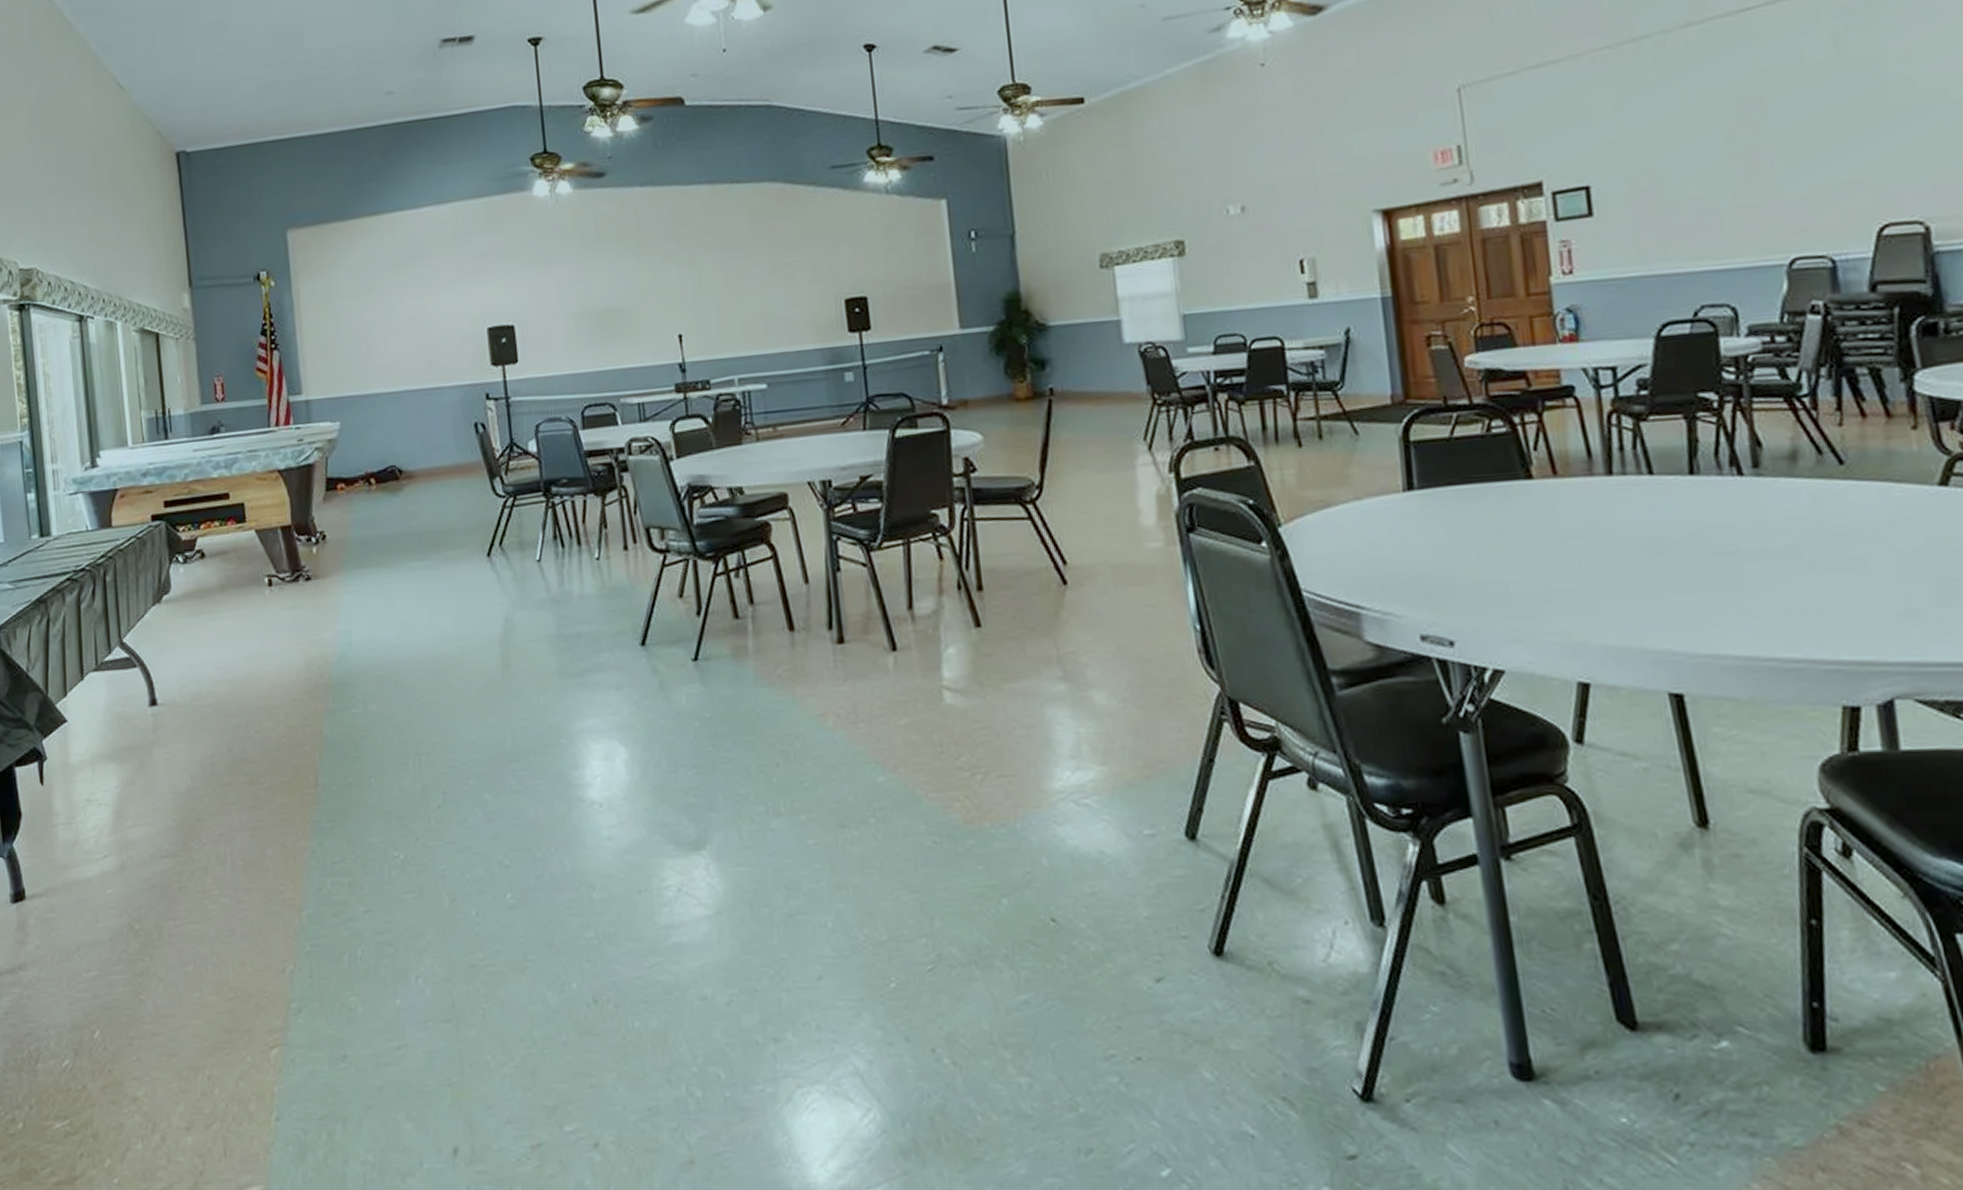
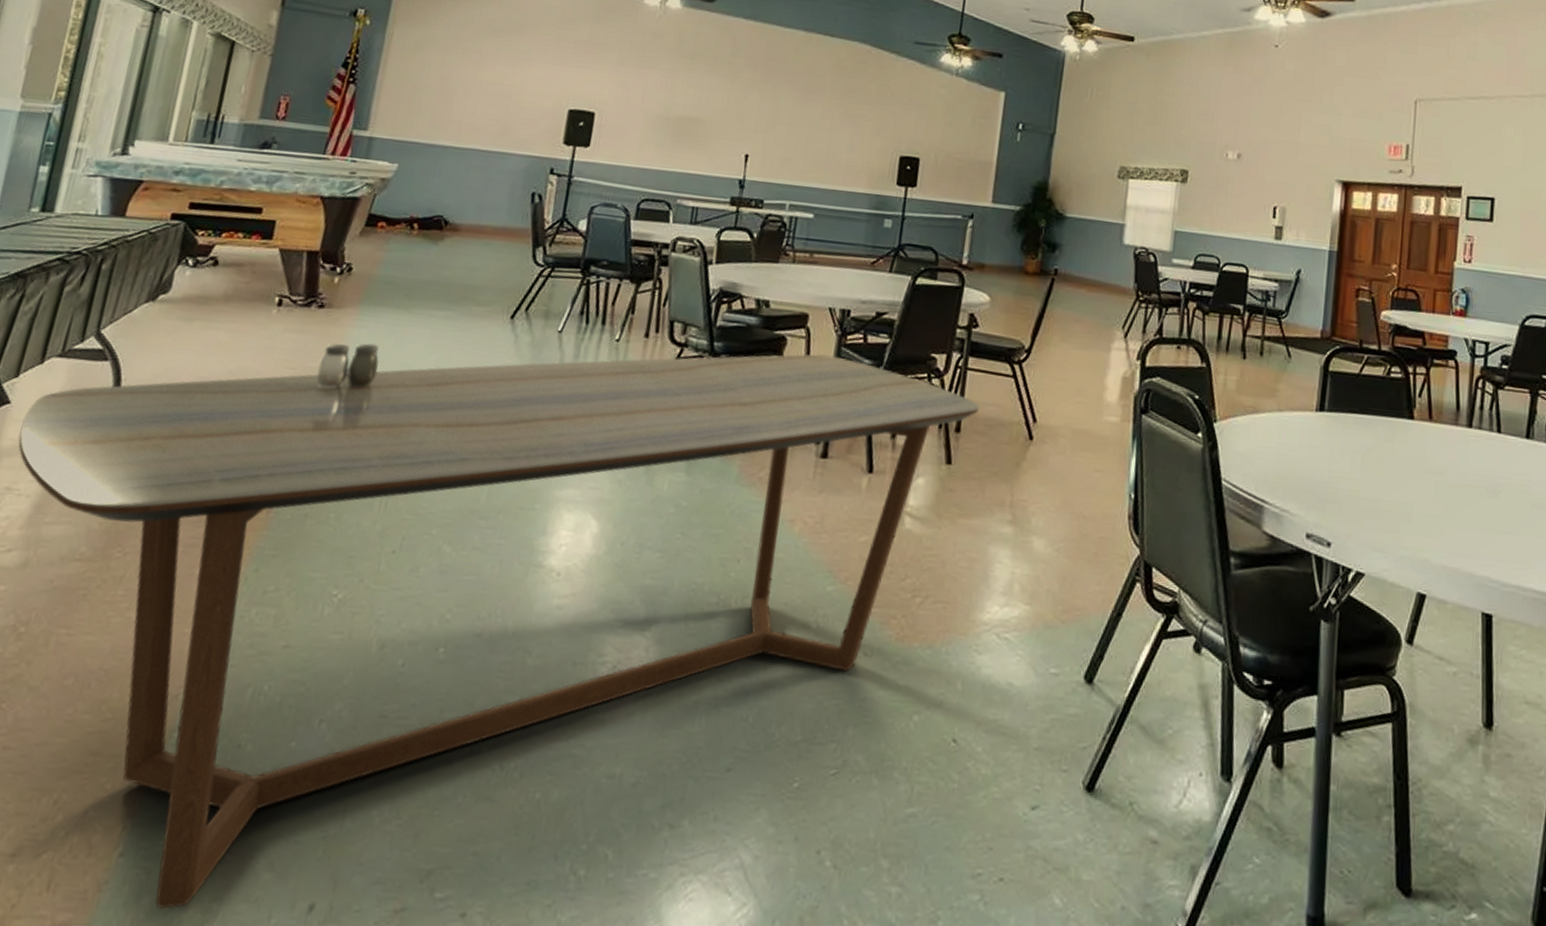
dining table: none [82,532,998,1164] -> present [18,354,979,909]
salt and pepper shaker: none [322,606,376,659] -> present [317,343,379,389]

